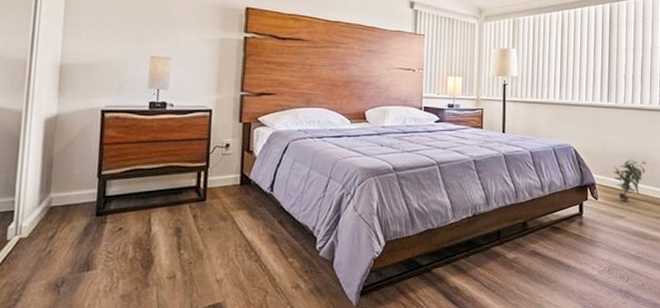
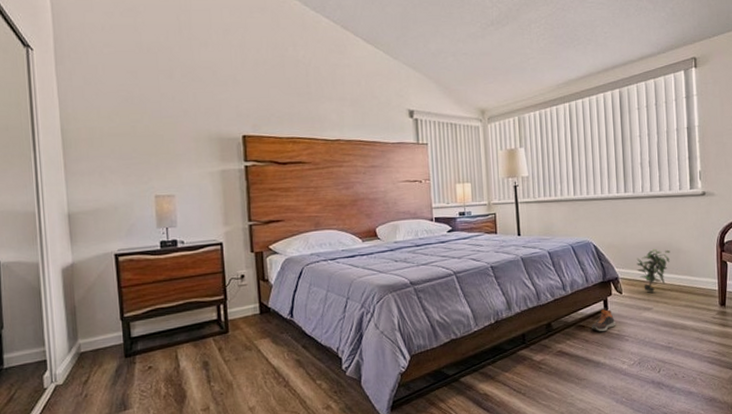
athletic shoe: none [566,213,590,236] -> present [592,308,617,332]

